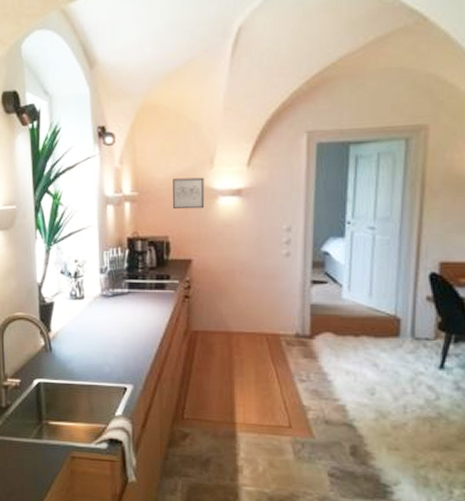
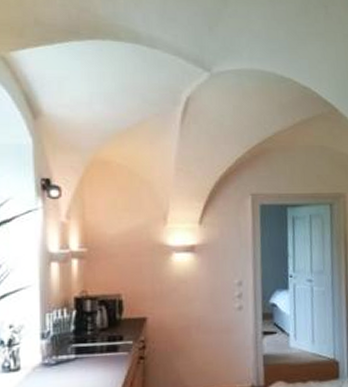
wall art: present [173,177,205,210] -> none [125,234,159,266]

